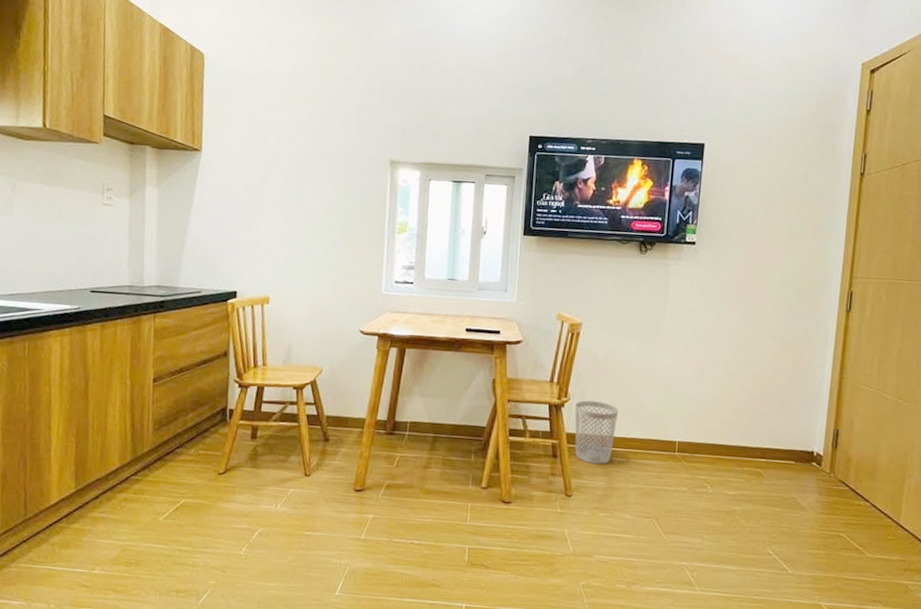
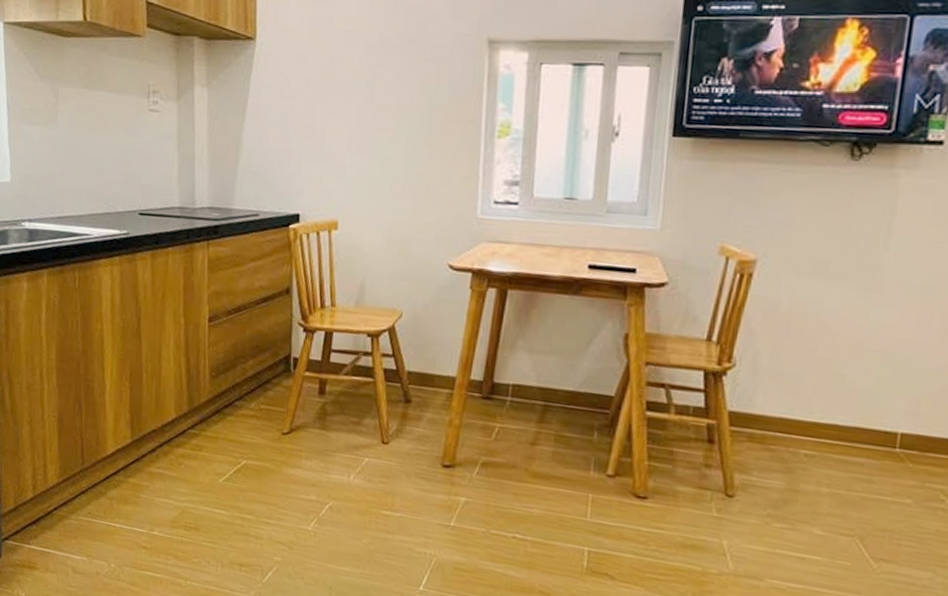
wastebasket: present [574,400,619,464] -> none [740,368,810,458]

